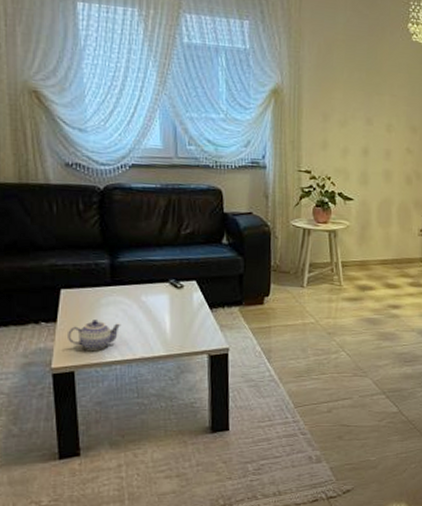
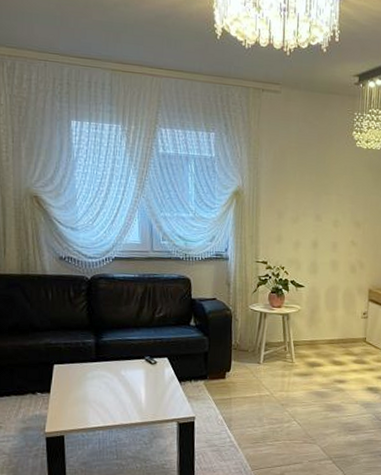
teapot: present [68,320,121,351] -> none [59,391,104,418]

